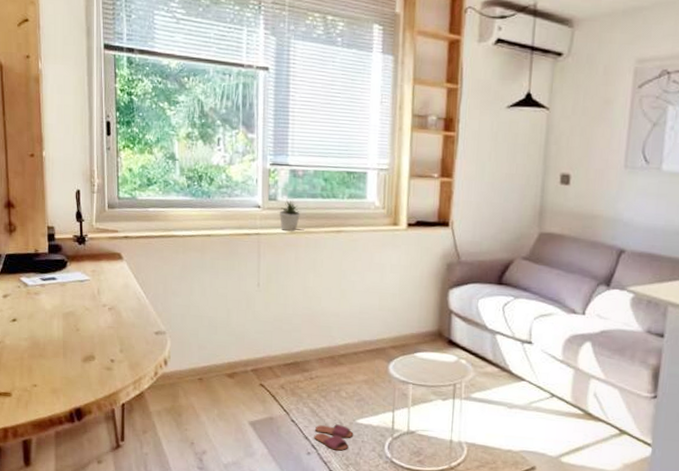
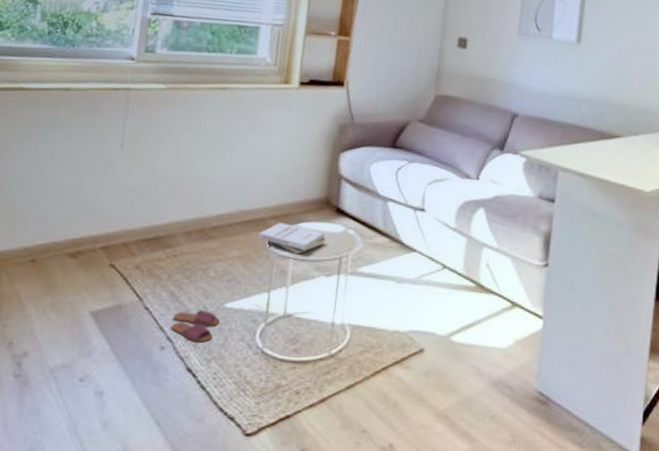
potted plant: present [280,200,300,232] -> none [156,53,181,88]
books: none [380,352,441,380] -> present [258,222,327,255]

